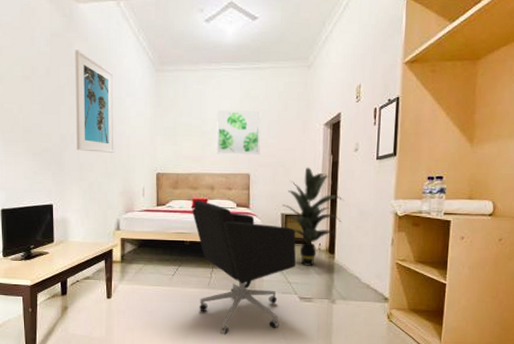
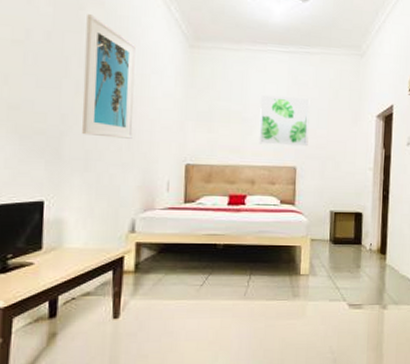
office chair: present [192,199,296,335] -> none [227,195,346,354]
indoor plant: present [282,167,344,267] -> none [331,161,396,270]

